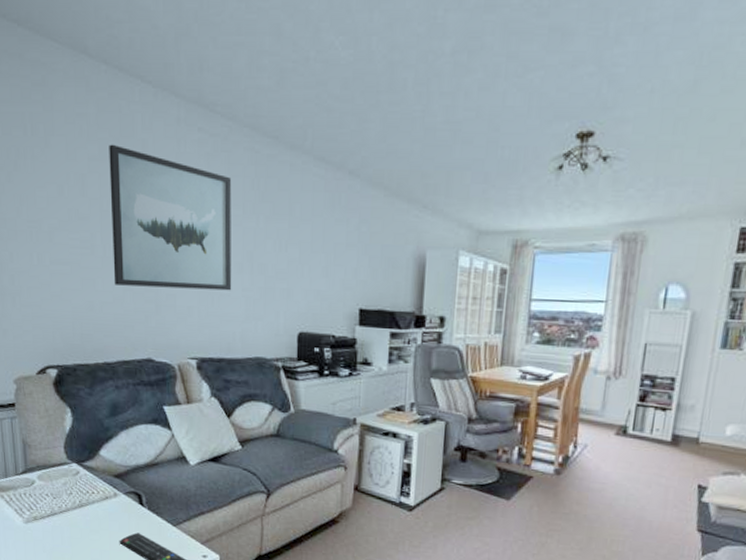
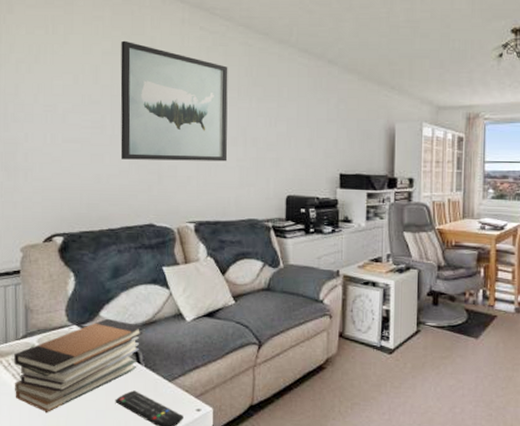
book stack: none [15,457,145,549] -> present [14,318,143,412]

